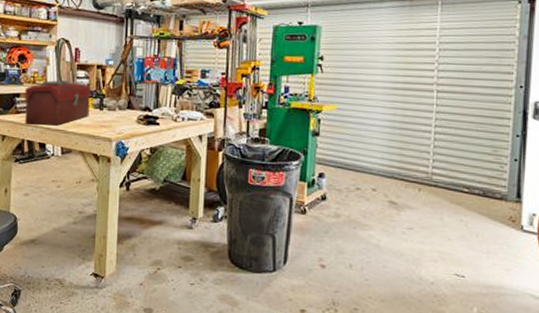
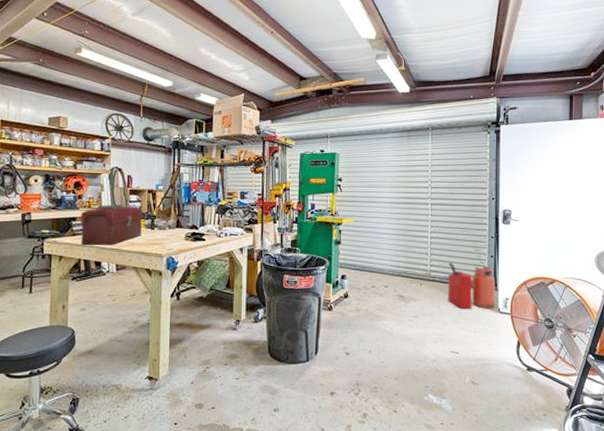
fuel can: none [452,165,488,225] -> present [447,262,473,310]
gas cylinder: none [486,171,519,226] -> present [472,266,496,309]

